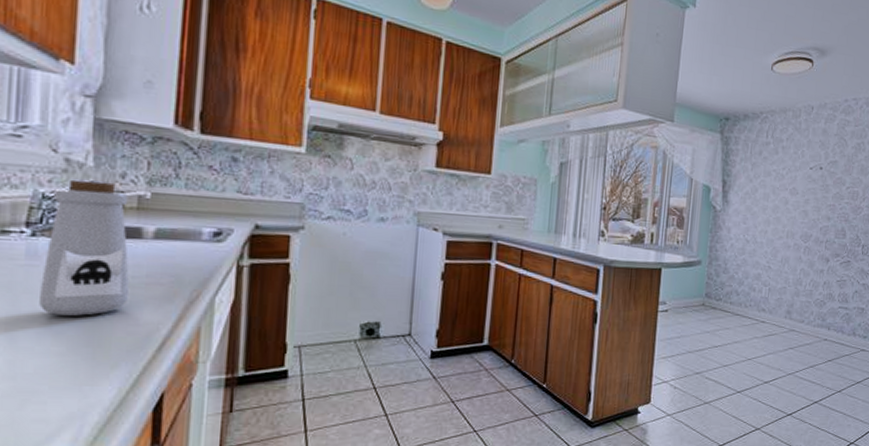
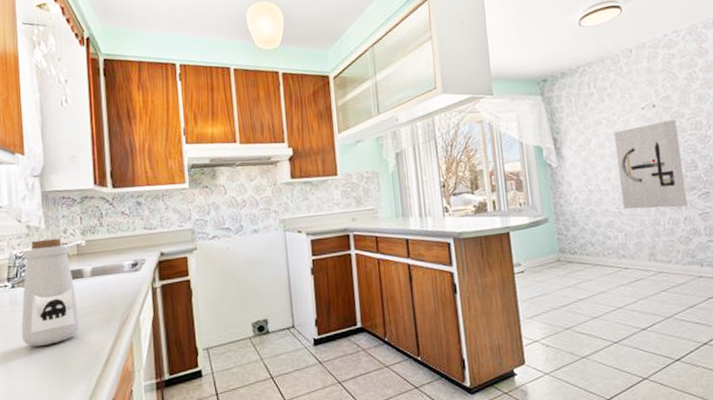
wall art: none [773,185,837,271] -> present [614,119,688,209]

